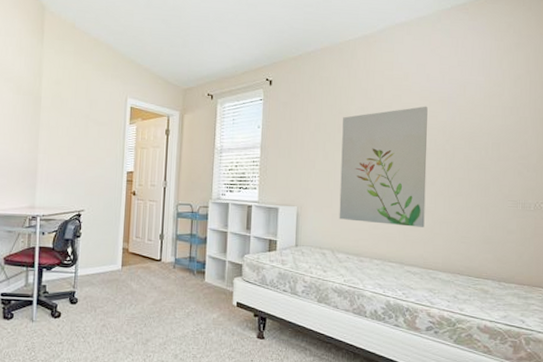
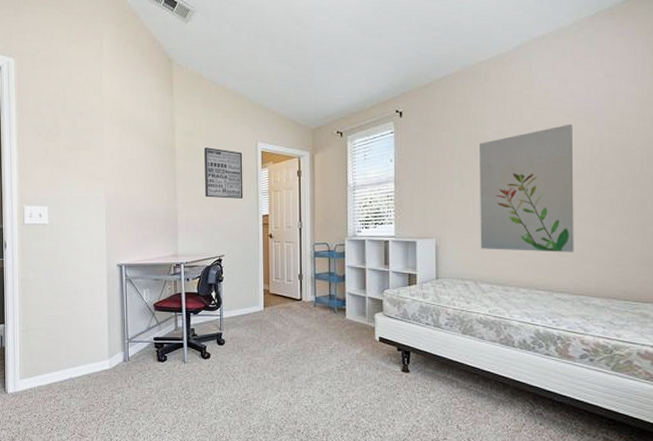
wall art: none [69,98,111,153] -> present [203,147,243,199]

